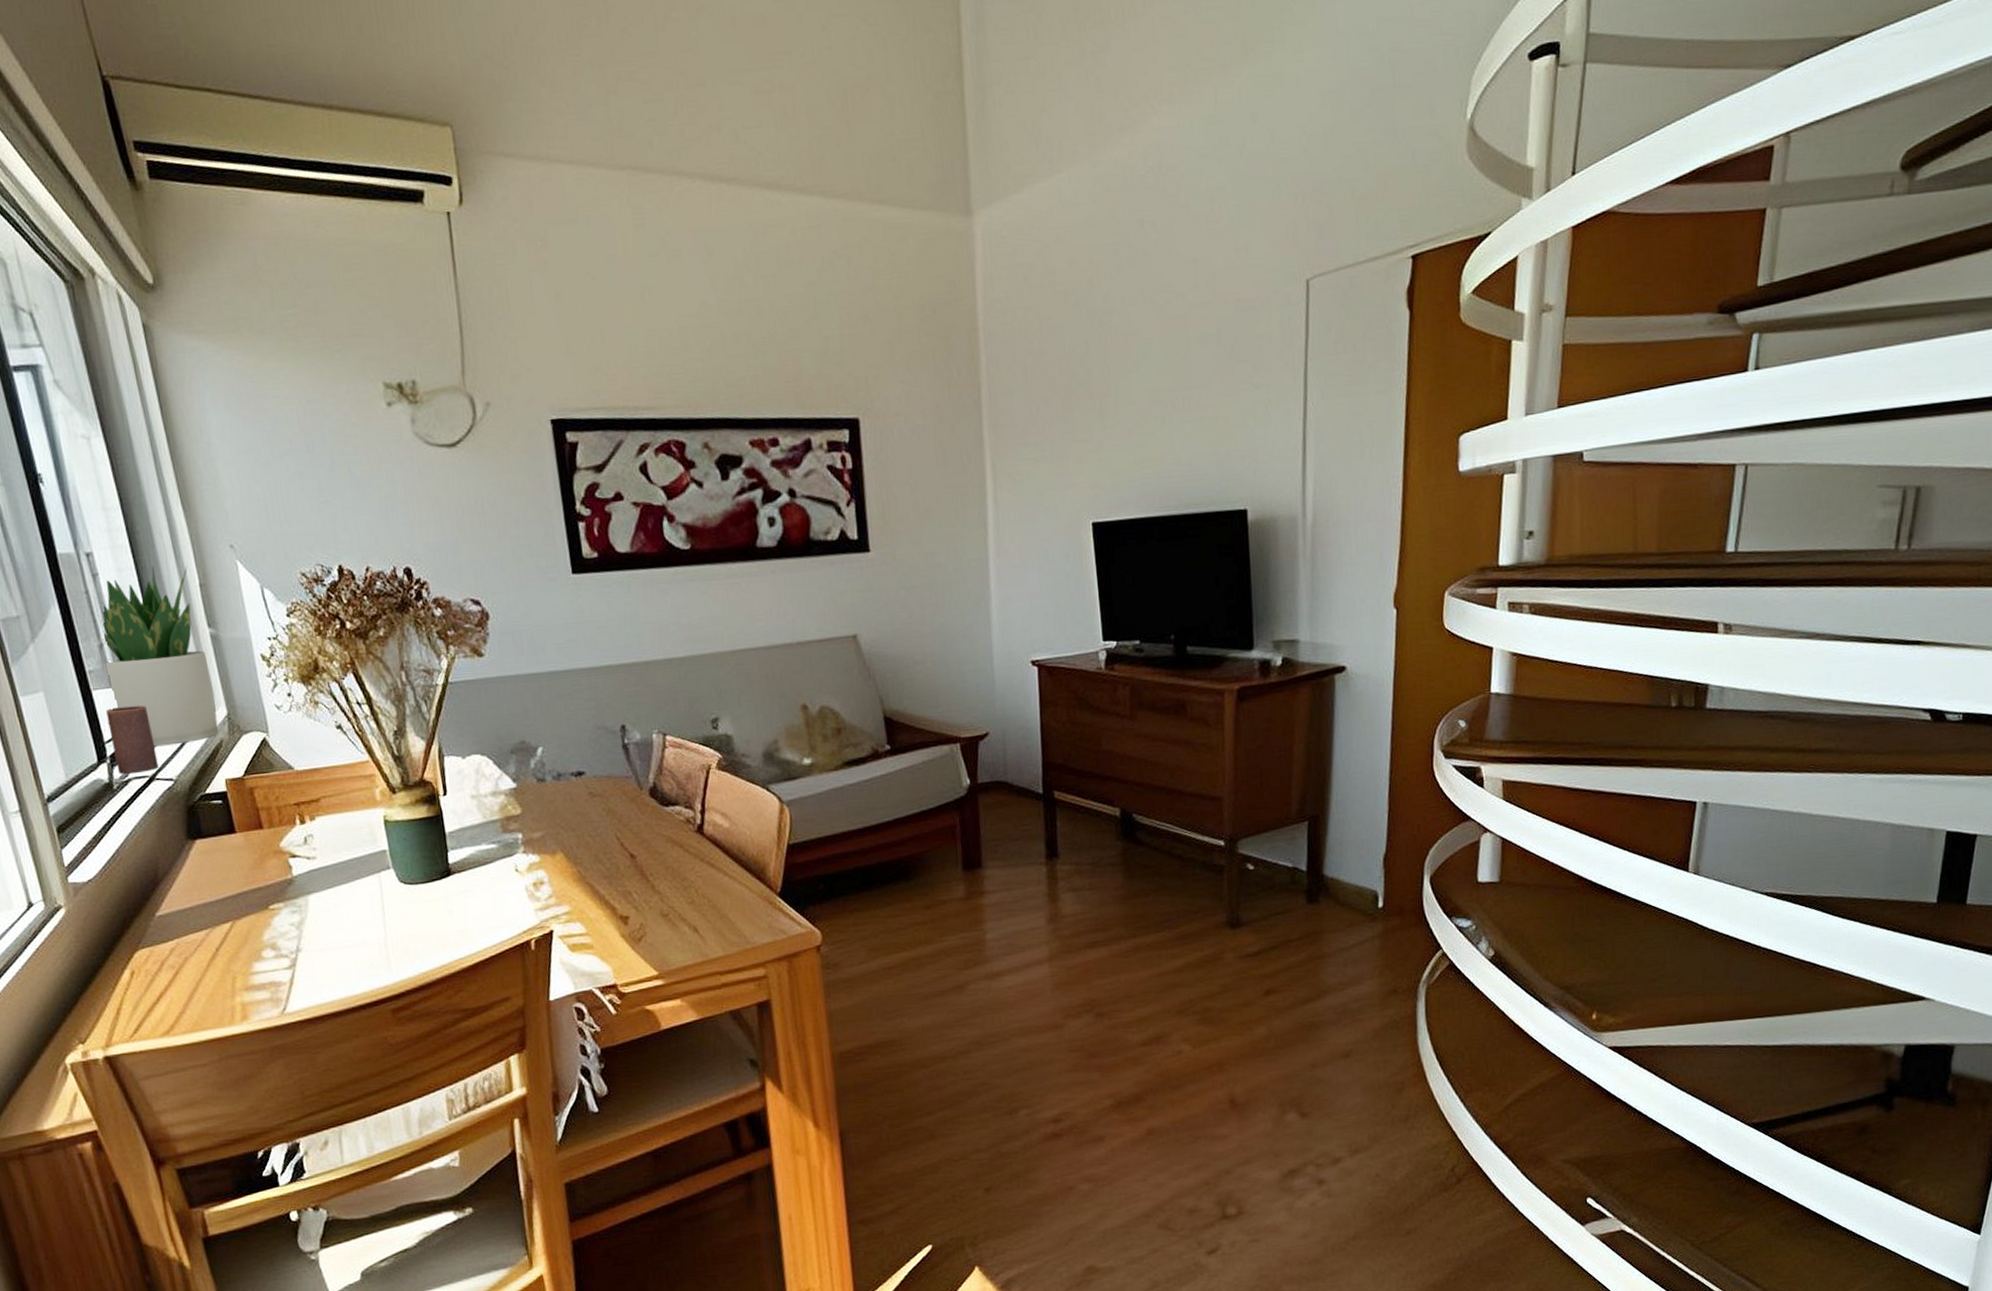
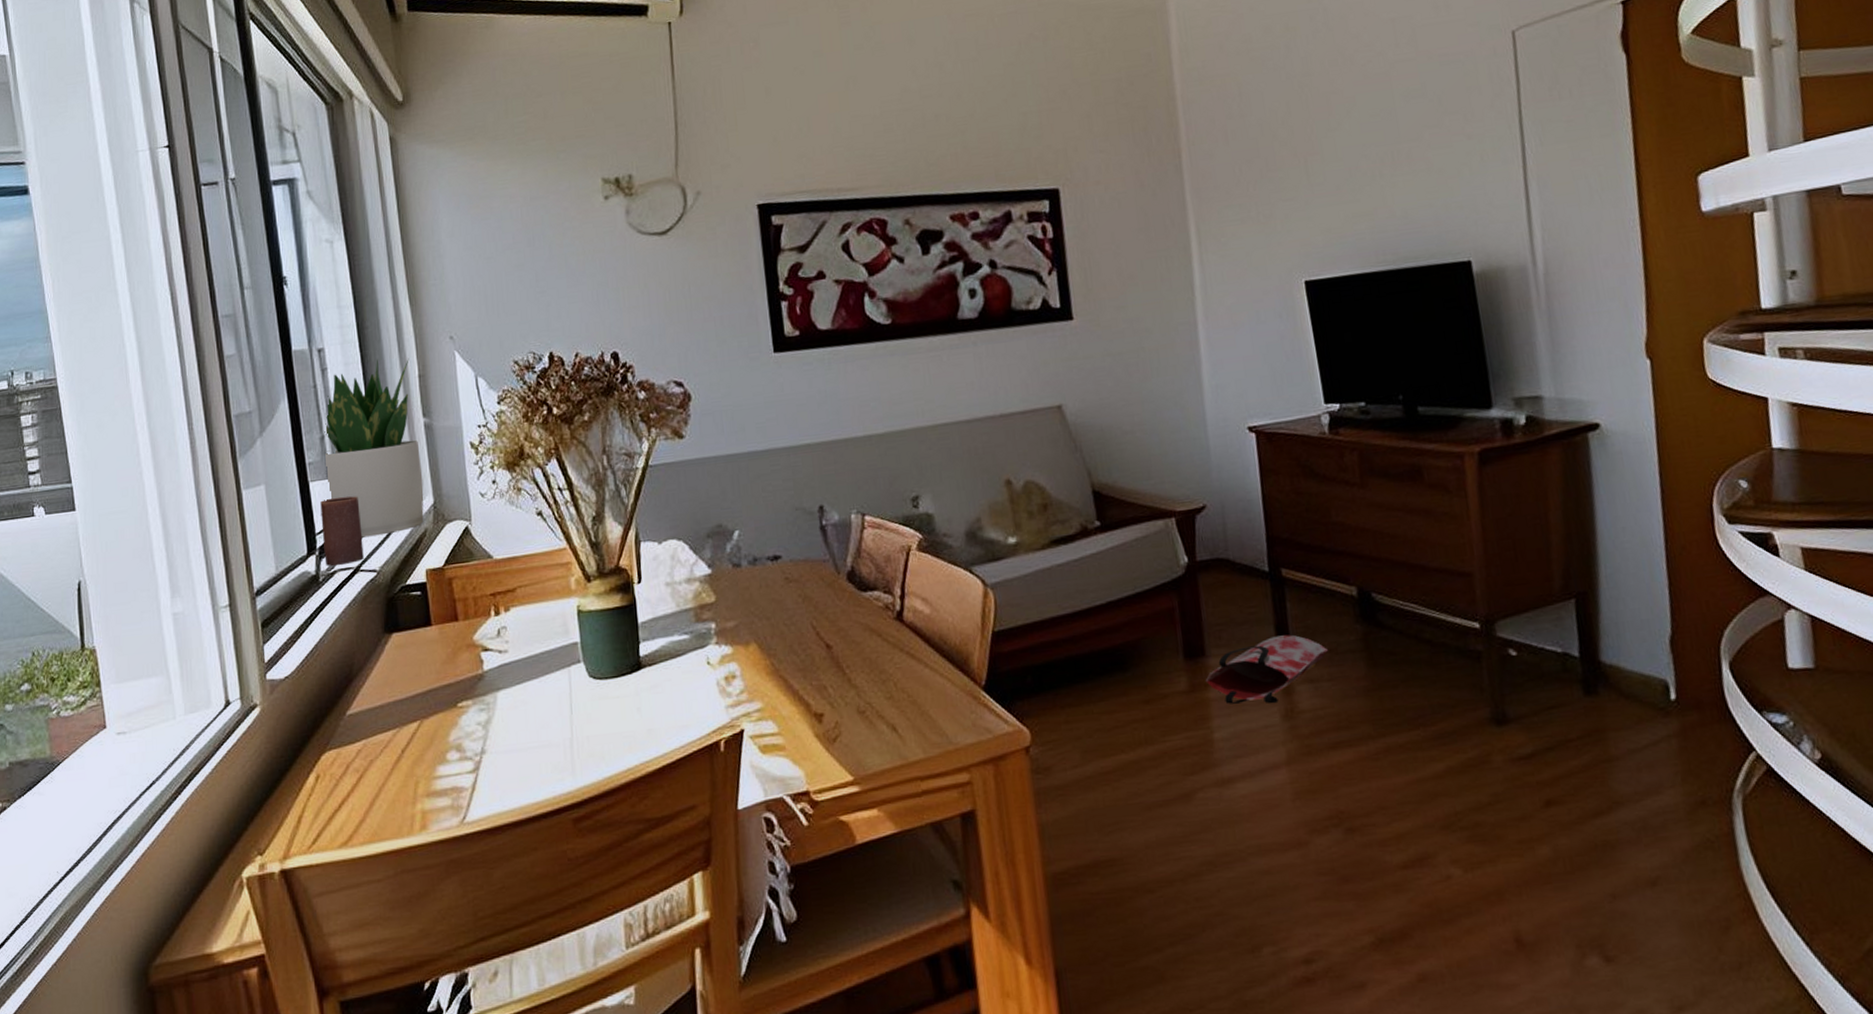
bag: none [981,849,1091,910] -> present [1205,635,1328,704]

